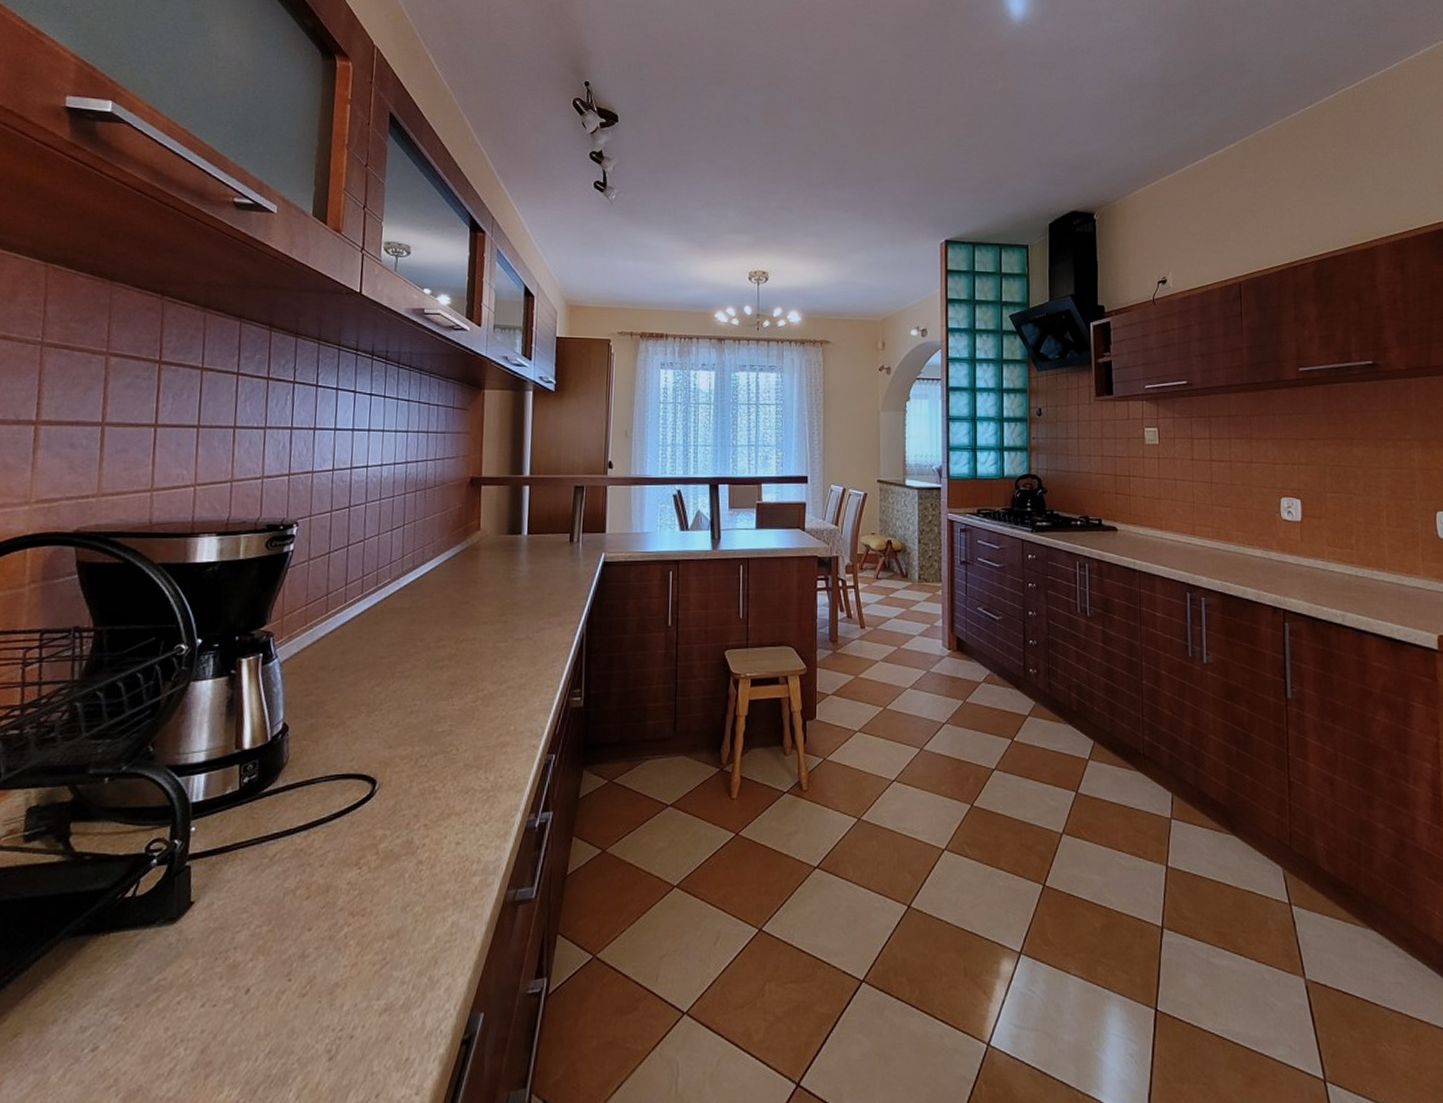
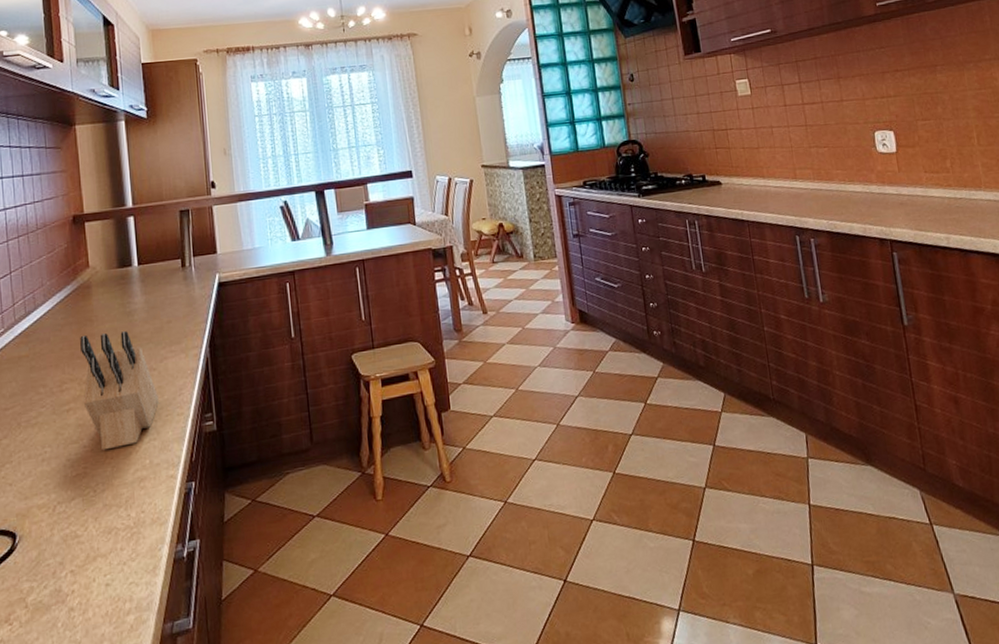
knife block: none [457,595,531,711] -> present [80,331,159,451]

